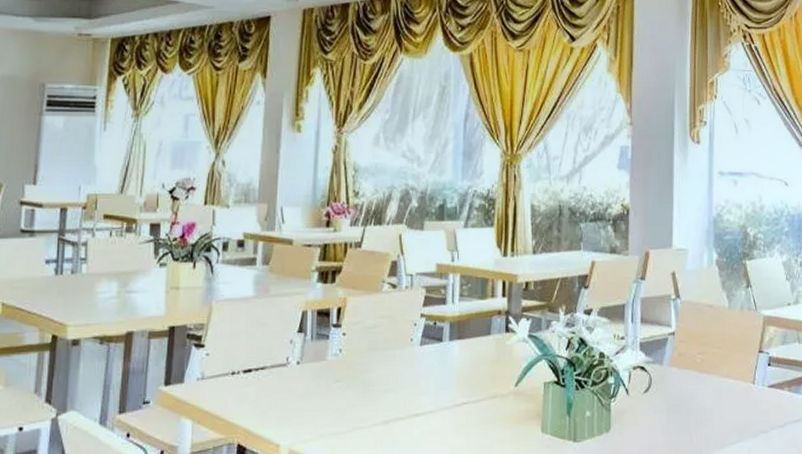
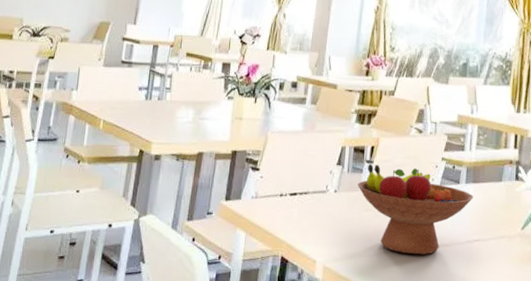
fruit bowl: none [324,327,459,427] -> present [358,163,473,255]

